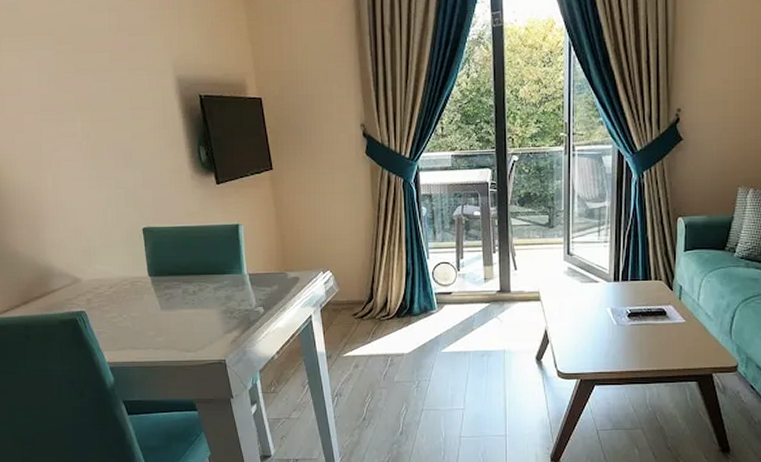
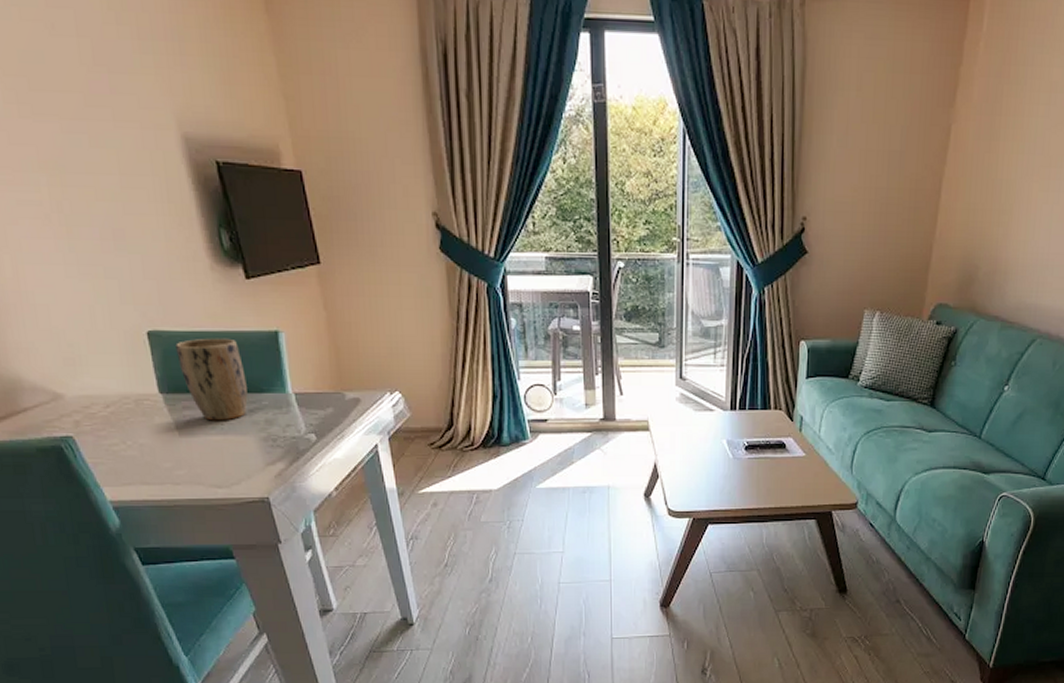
plant pot: none [163,231,213,298] -> present [176,338,248,421]

